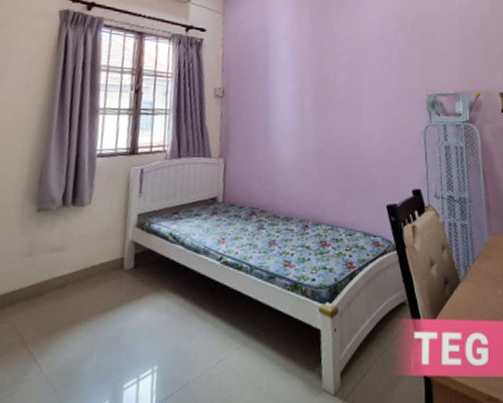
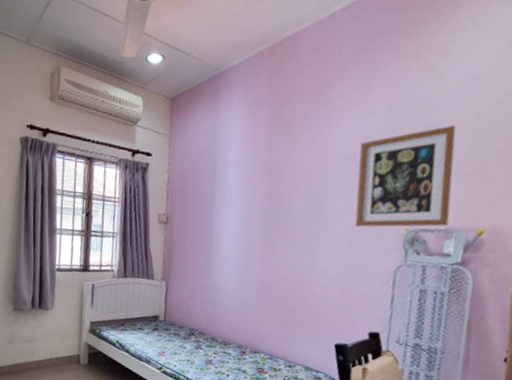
wall art: none [384,11,456,94] -> present [355,124,456,228]

